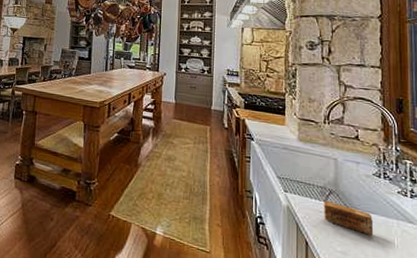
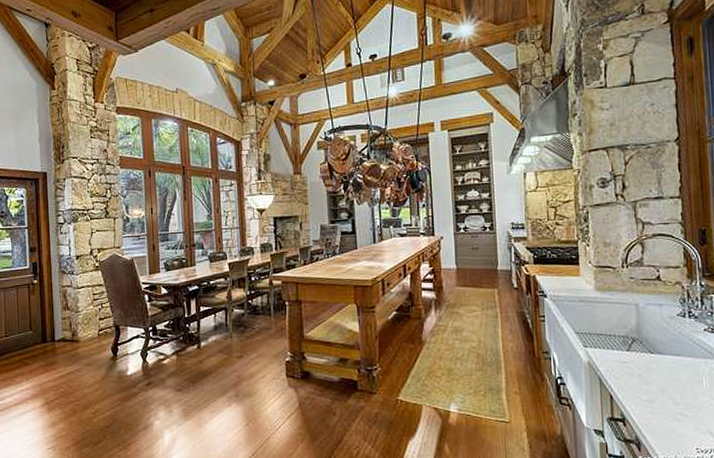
soap bar: present [323,201,374,236] -> none [626,350,681,379]

